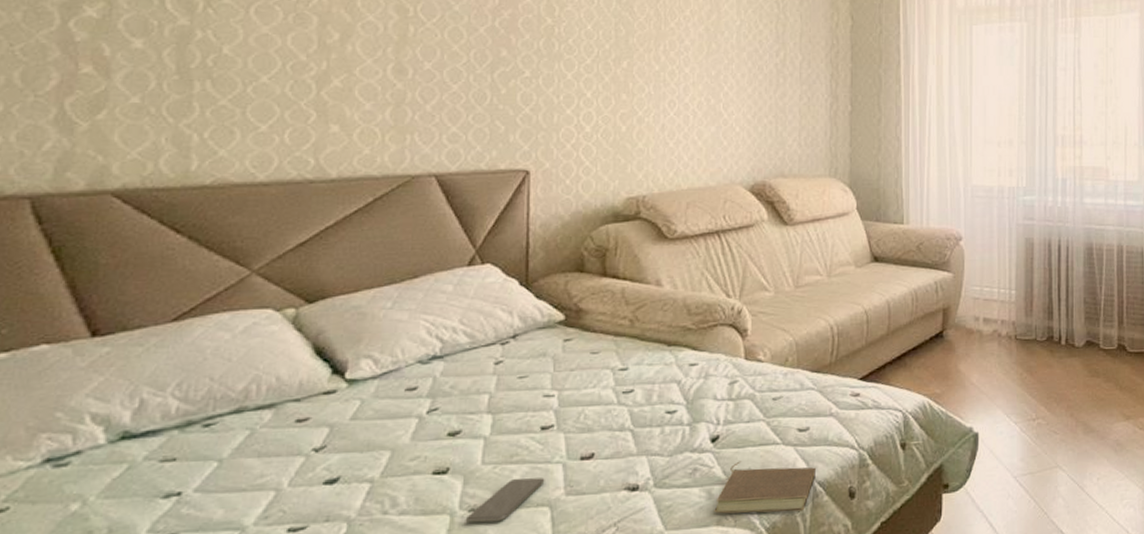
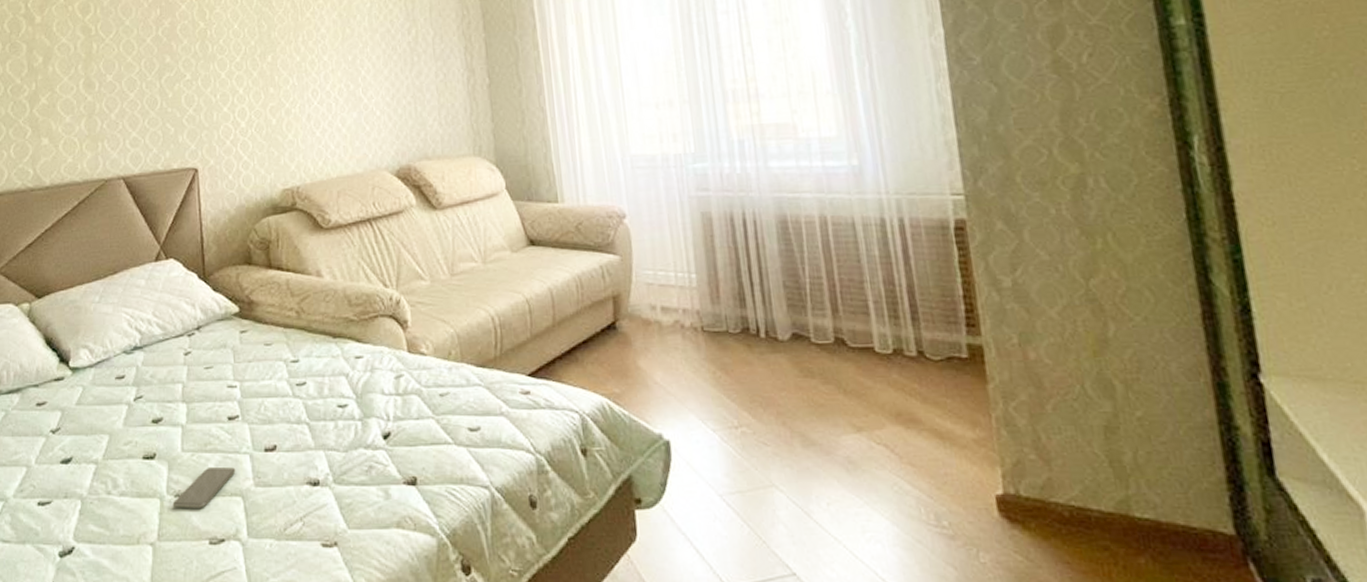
book: present [714,461,817,514] -> none [393,460,493,519]

